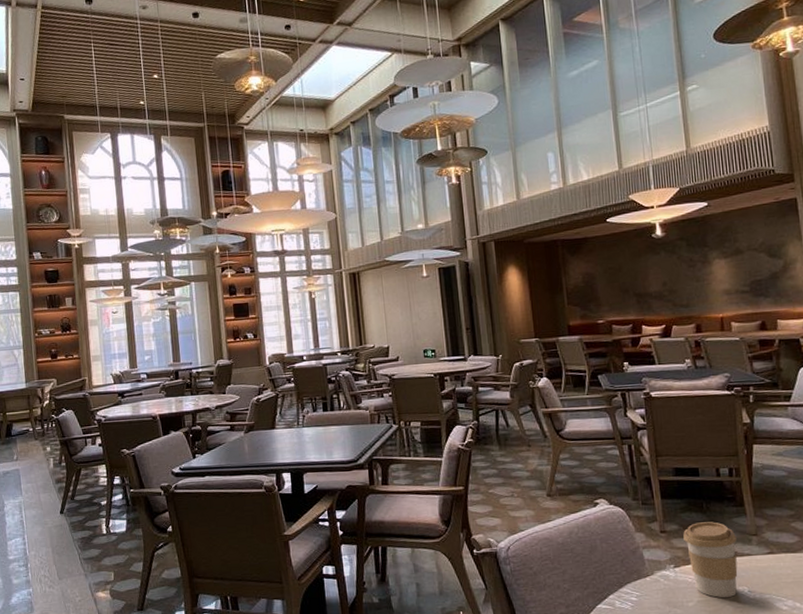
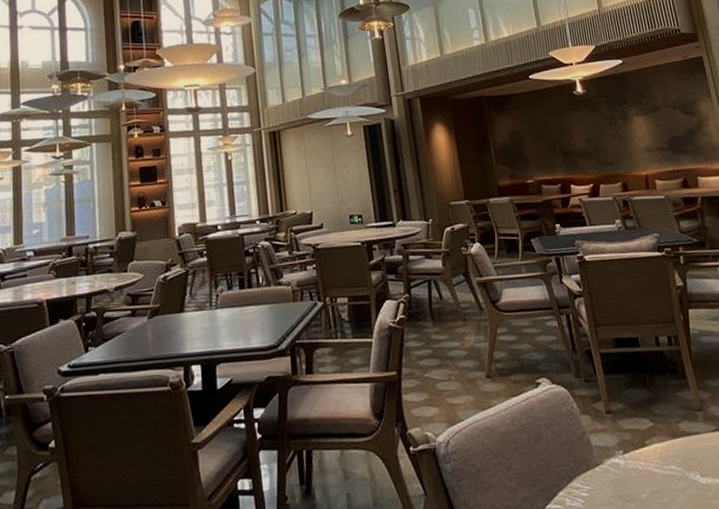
coffee cup: present [683,521,738,598] -> none [629,397,689,486]

